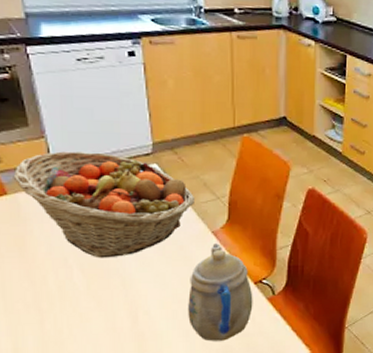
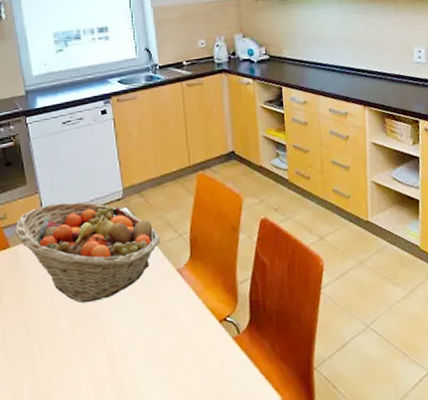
teapot: present [188,243,253,341] -> none [159,281,220,388]

